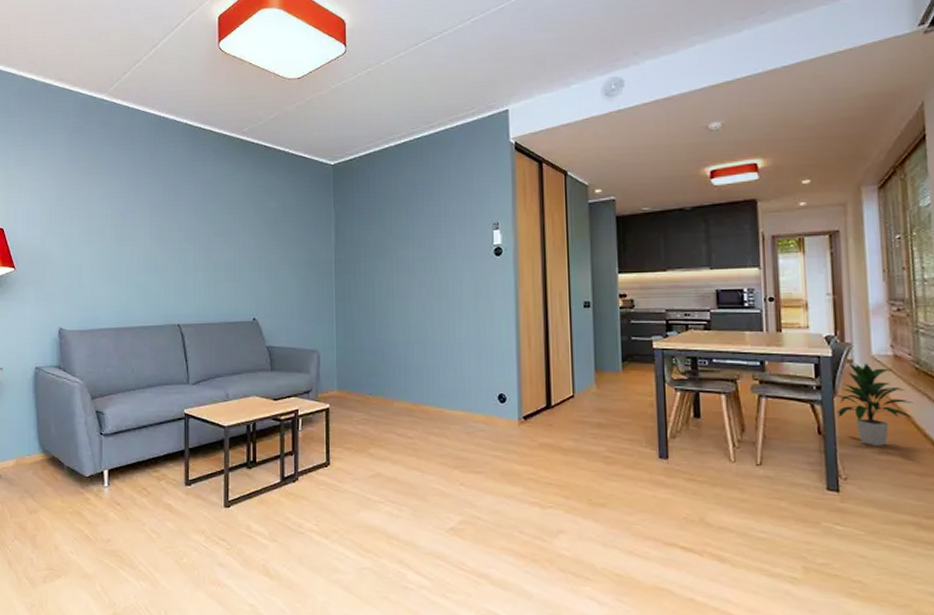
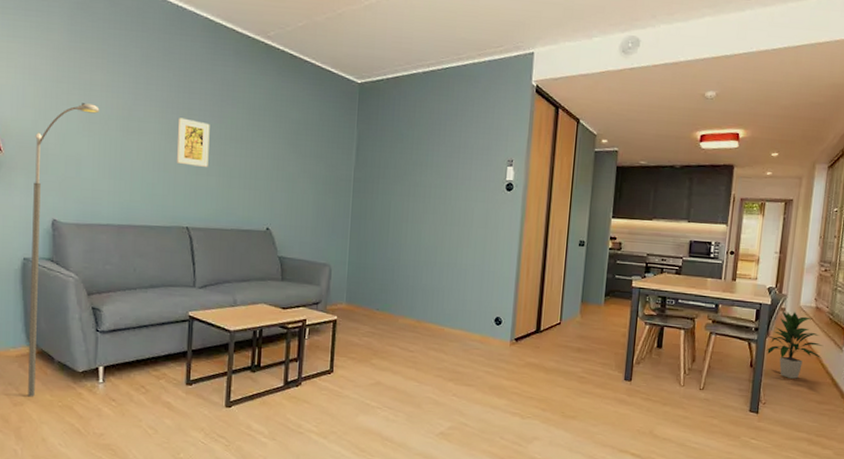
street lamp: none [42,216,97,504] -> present [28,103,100,397]
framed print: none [165,219,195,264] -> present [176,118,210,167]

